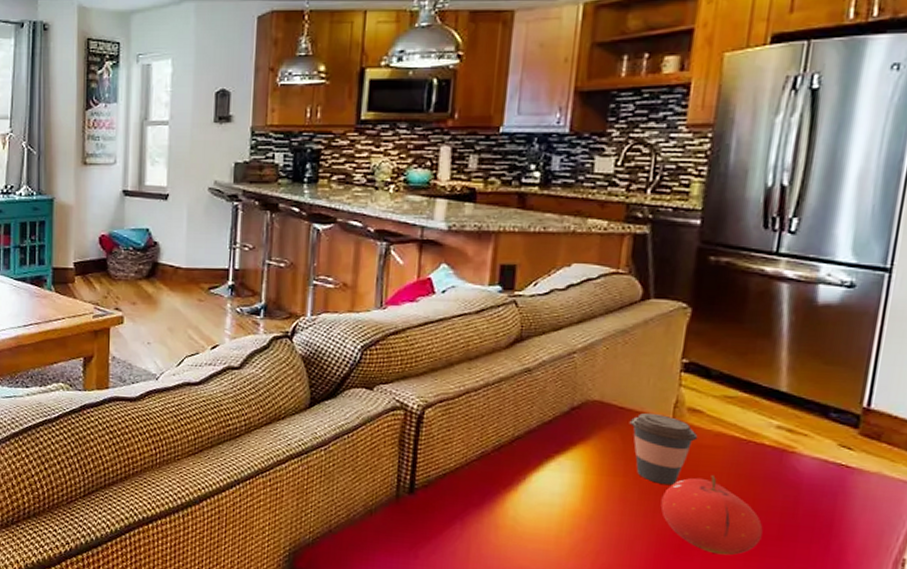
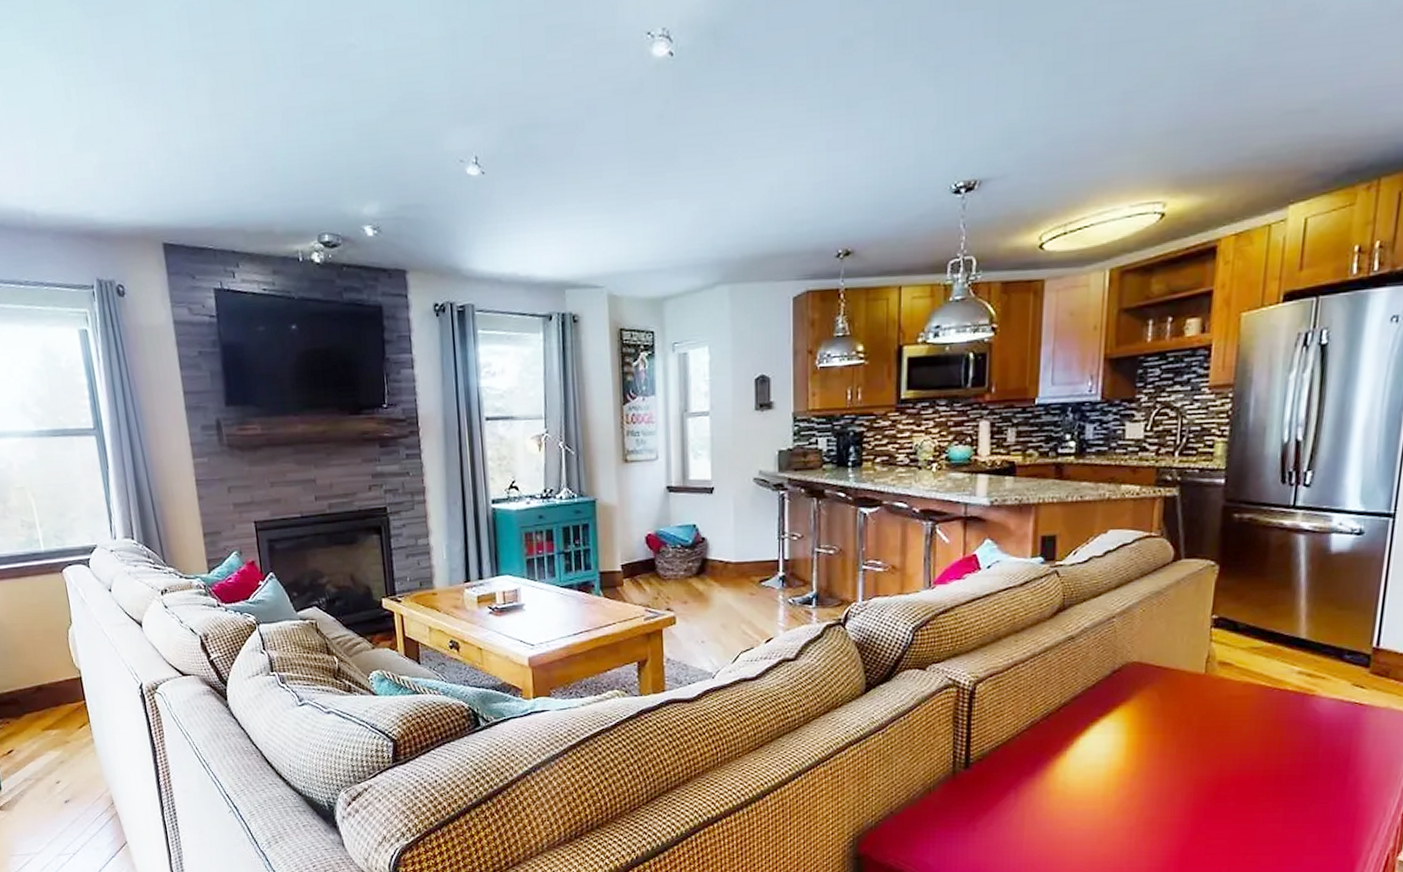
coffee cup: present [629,413,698,486] -> none [1166,670,1229,737]
fruit: present [660,476,763,556] -> none [1197,724,1289,798]

